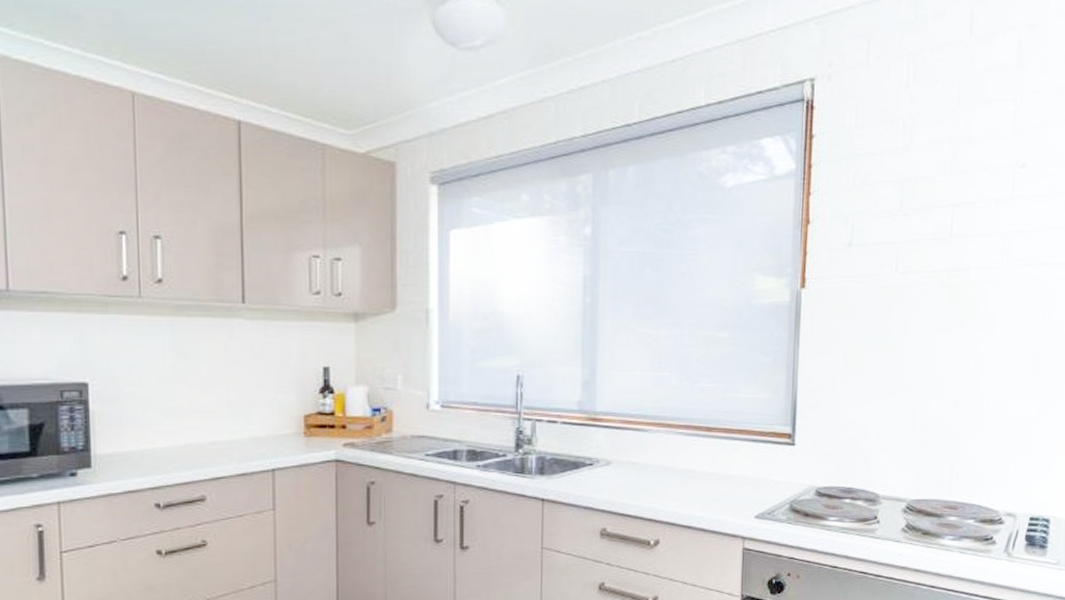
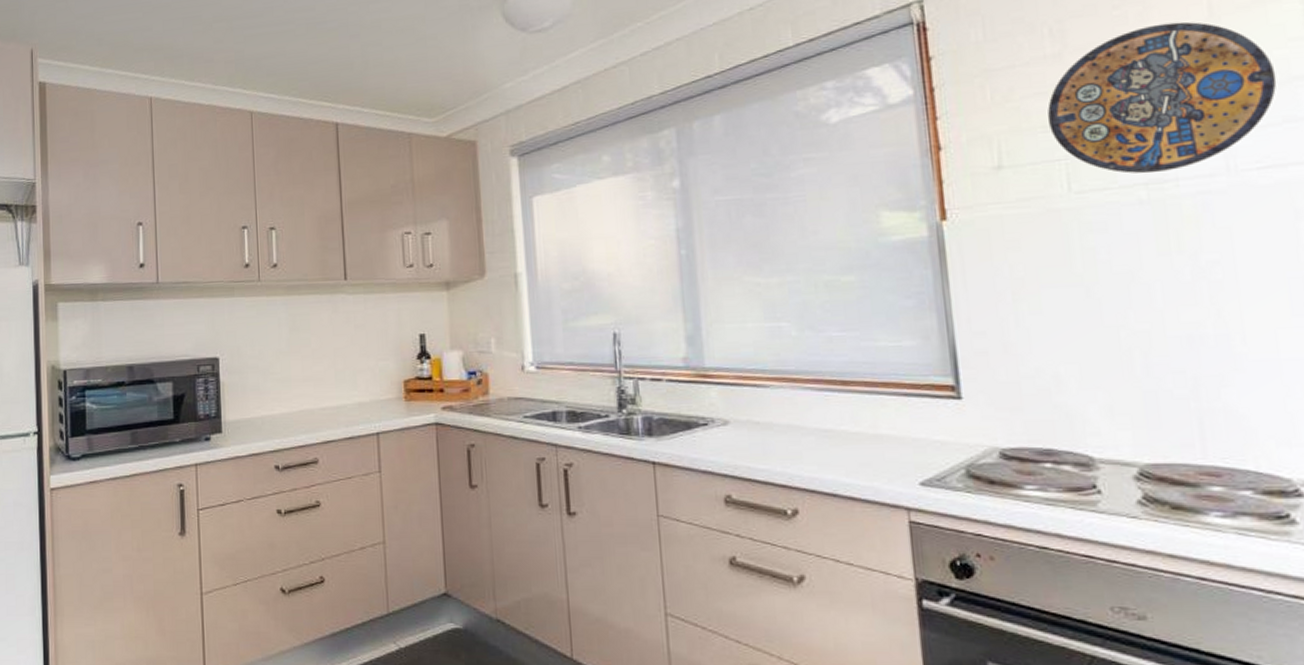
manhole cover: none [891,132,1046,262] -> present [1047,21,1277,174]

